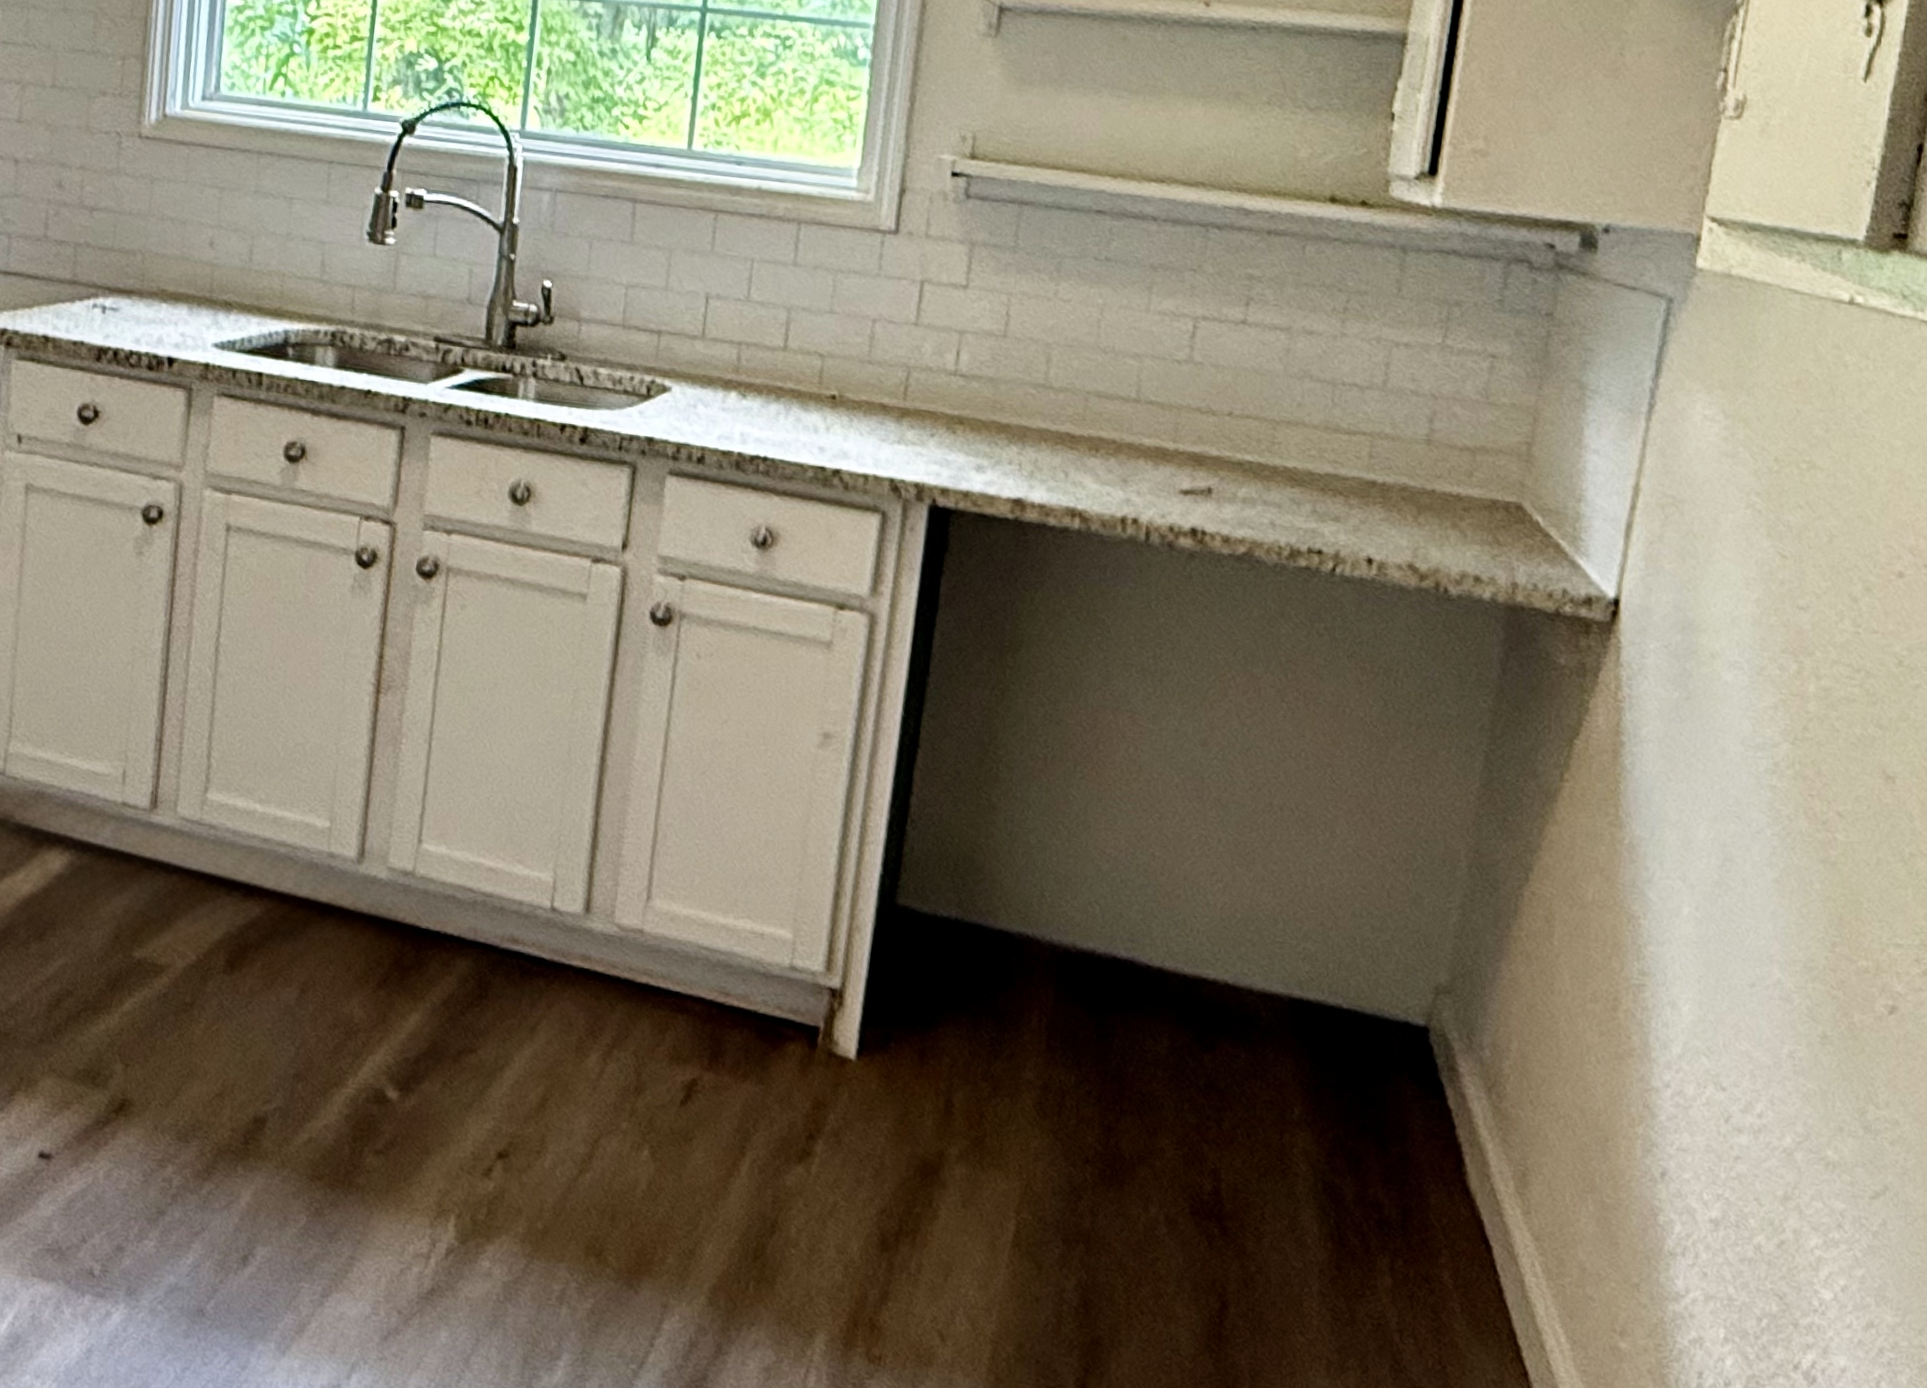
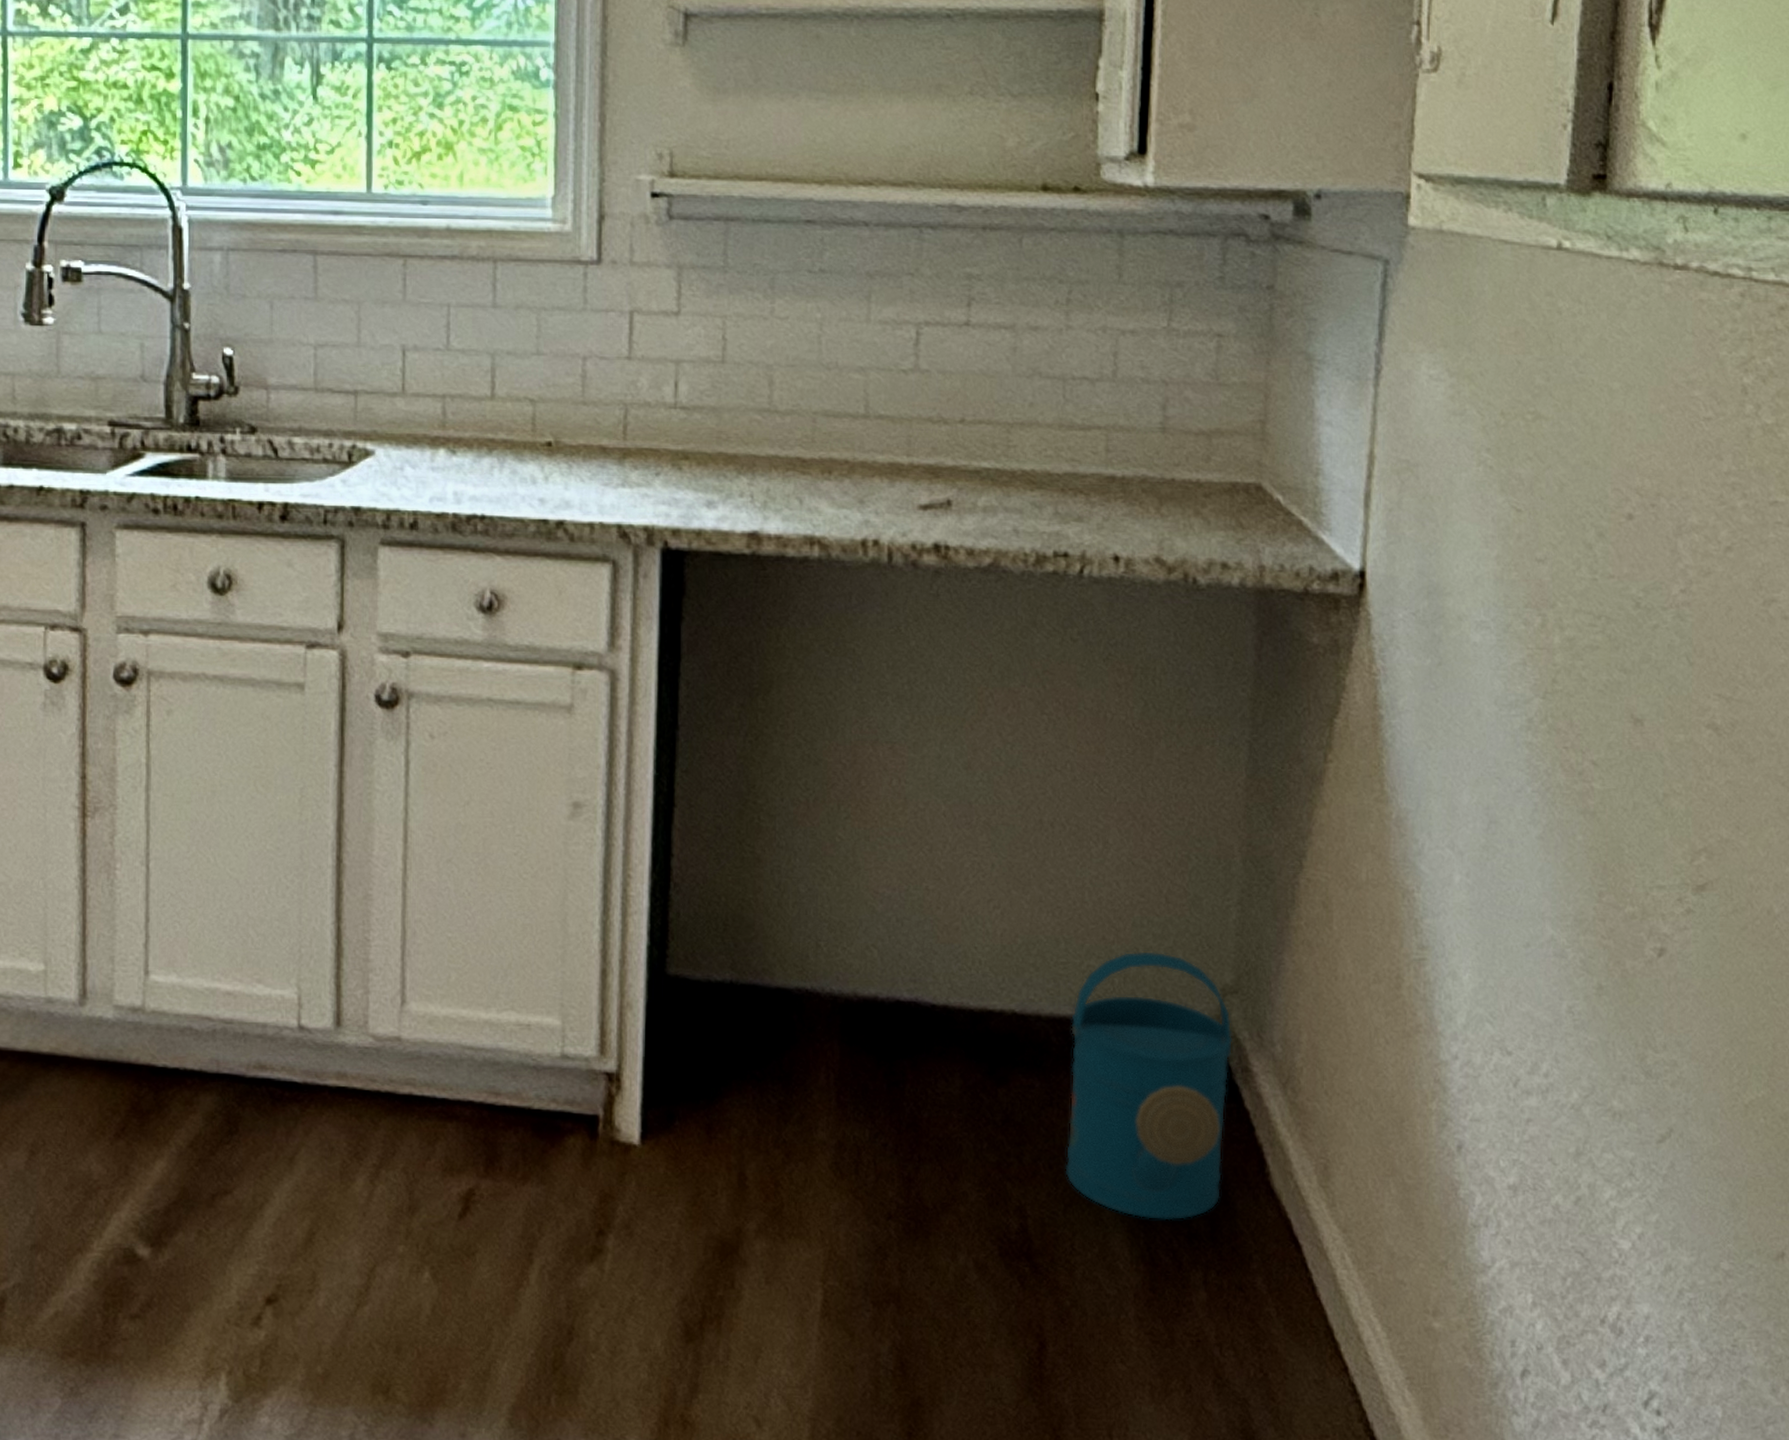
watering can: none [1262,940,1442,1206] -> present [1065,951,1233,1221]

